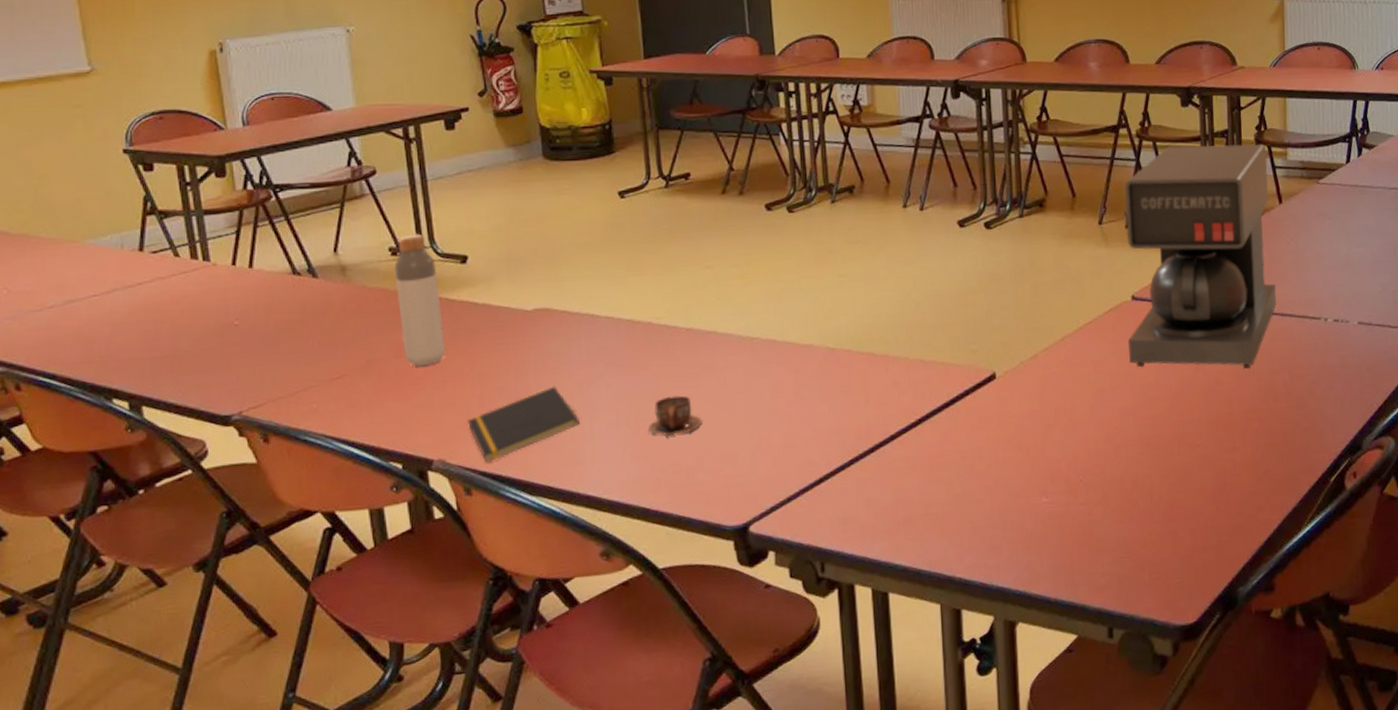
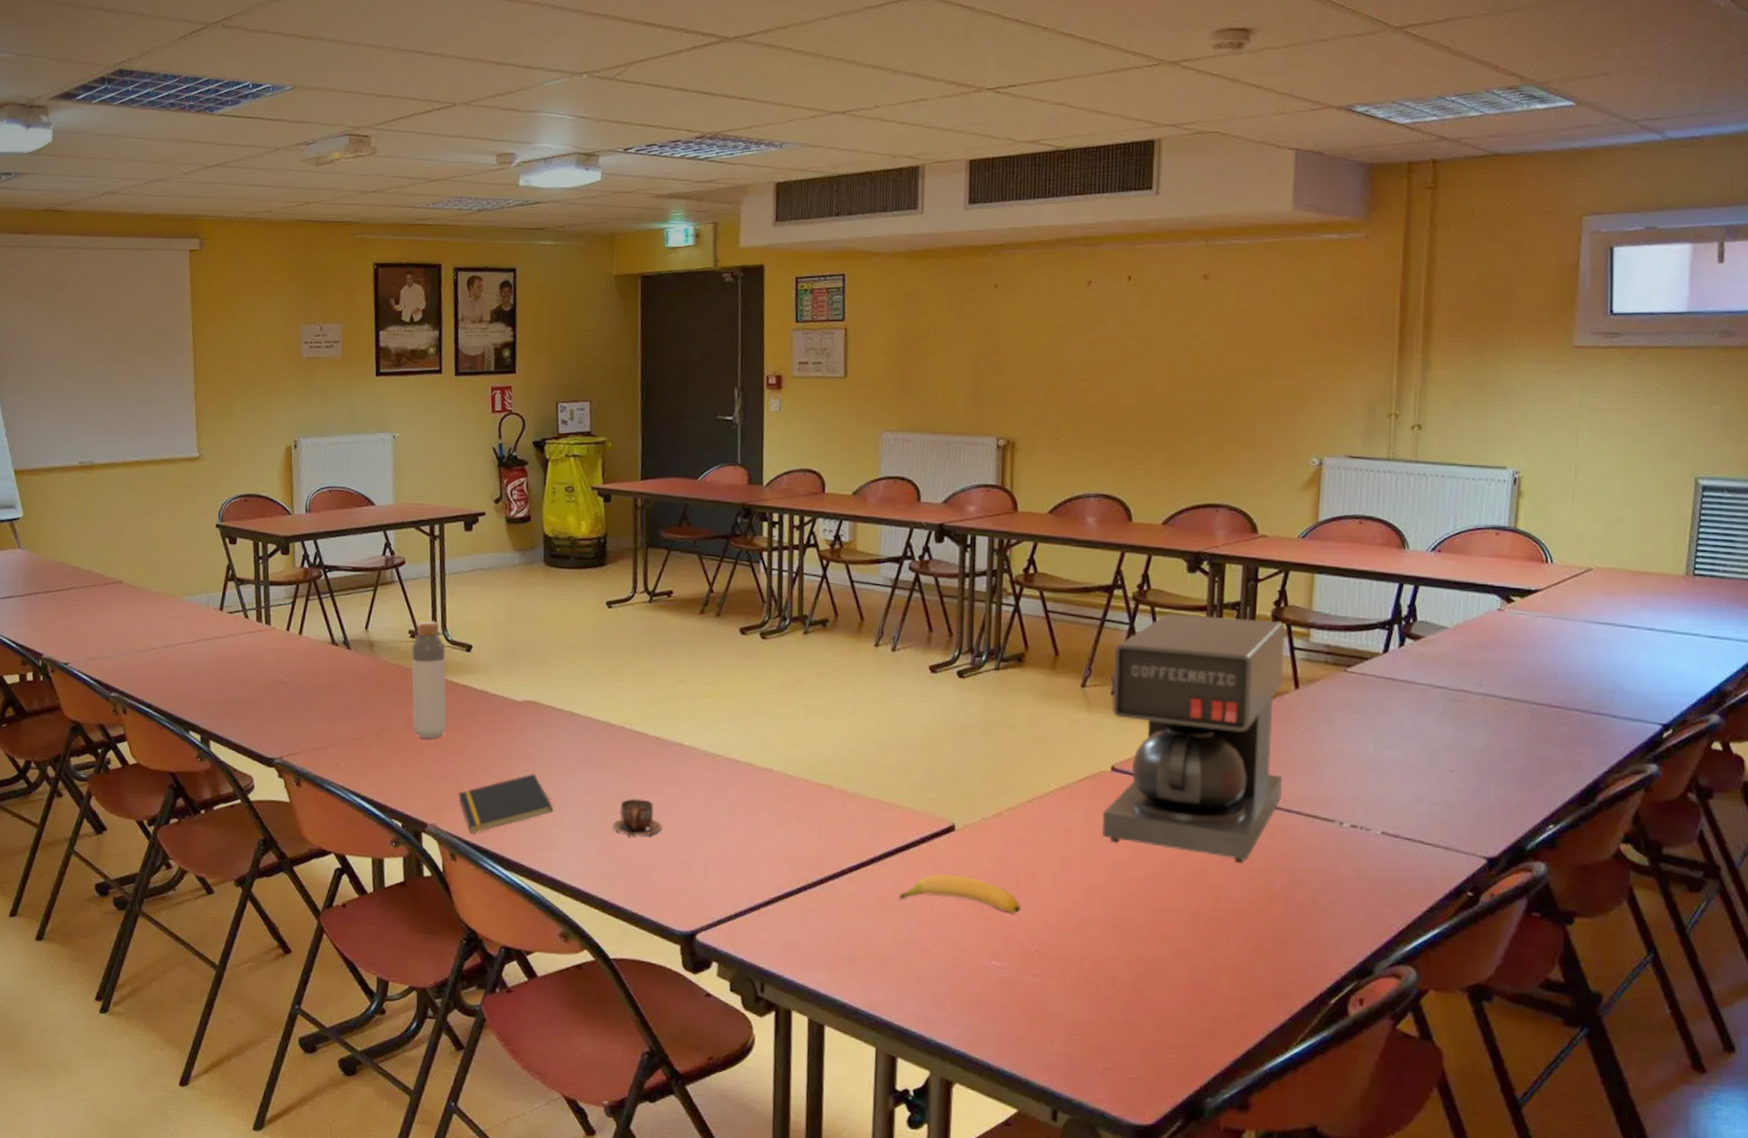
banana: none [948,421,1063,454] -> present [898,873,1021,913]

